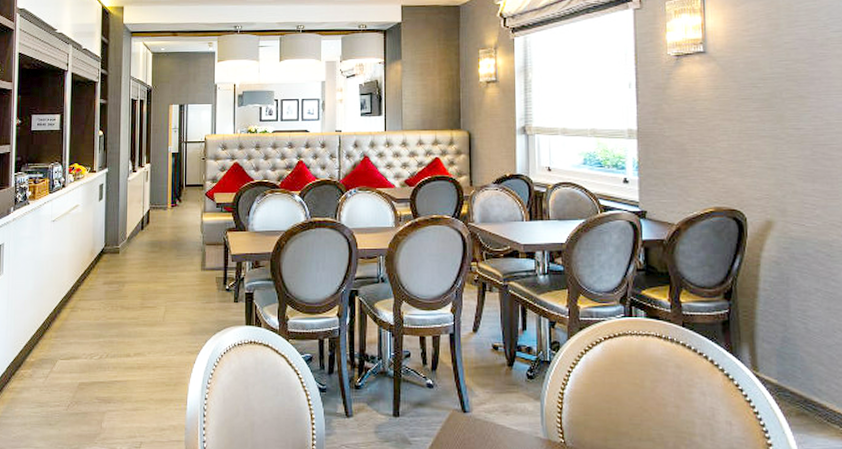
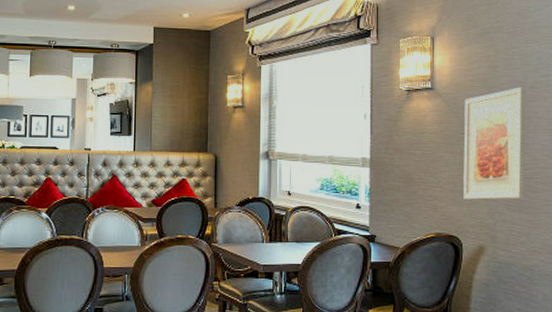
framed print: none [742,45,818,170] -> present [463,87,526,200]

